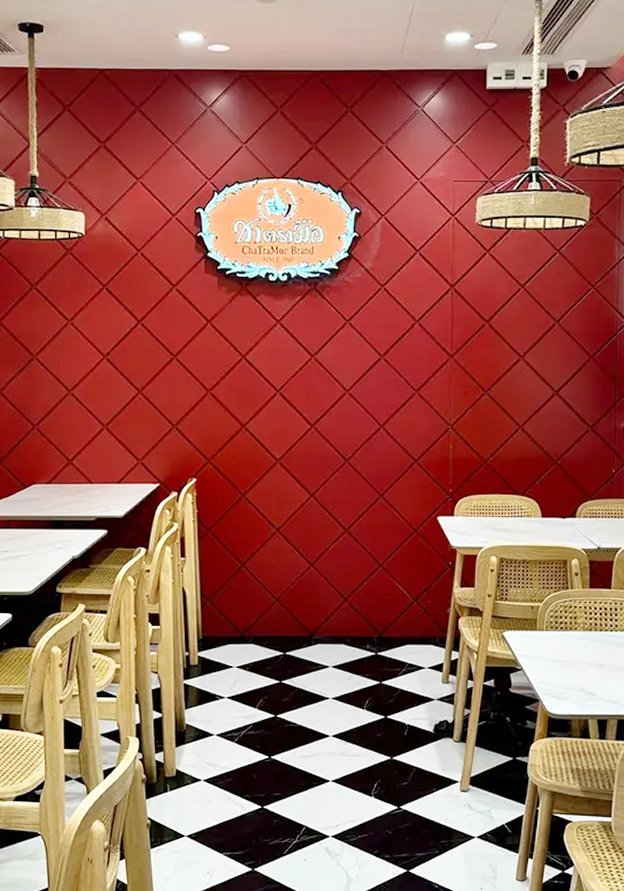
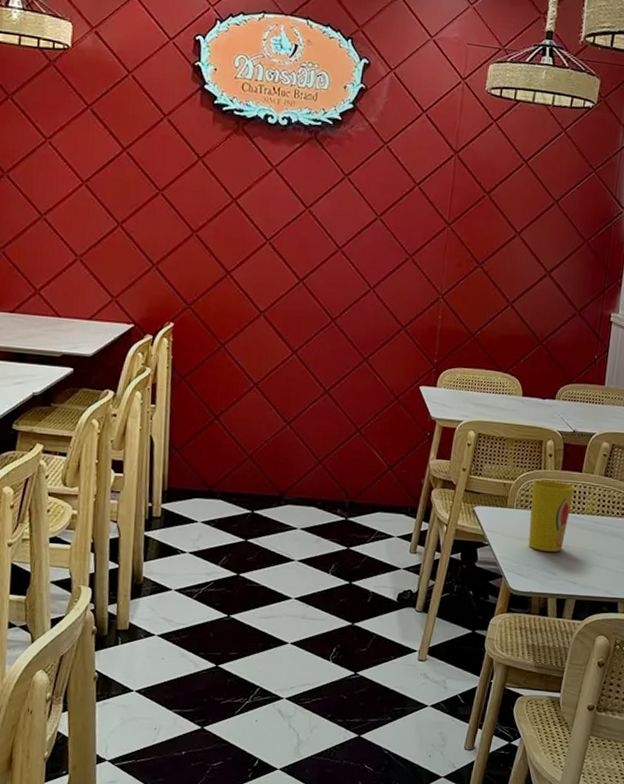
cup: none [560,599,604,672] -> present [528,480,574,552]

